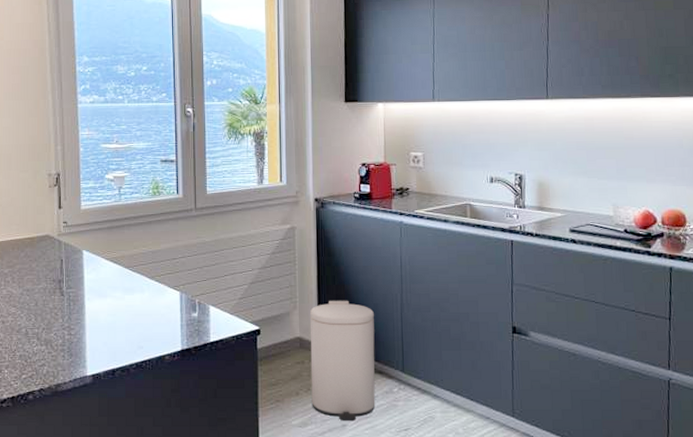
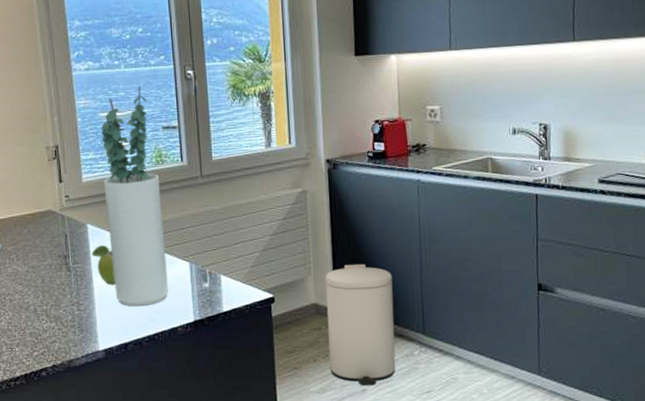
fruit: none [85,272,107,312] -> present [91,245,116,286]
vase: none [101,119,159,334] -> present [101,85,169,307]

